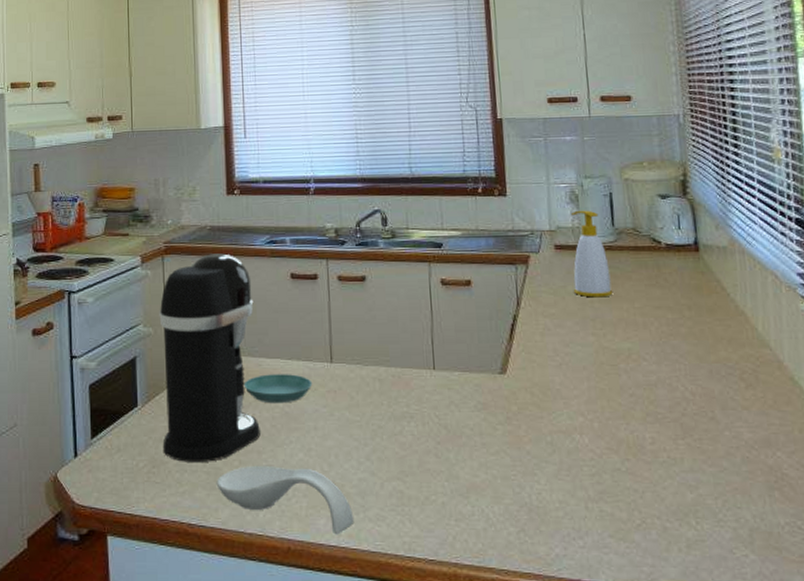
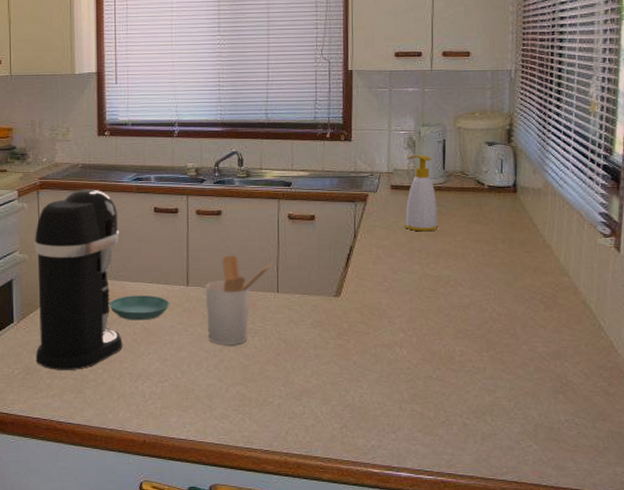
spoon rest: present [216,465,355,535] -> none [82,372,202,430]
utensil holder: none [351,327,426,433] -> present [205,255,272,346]

